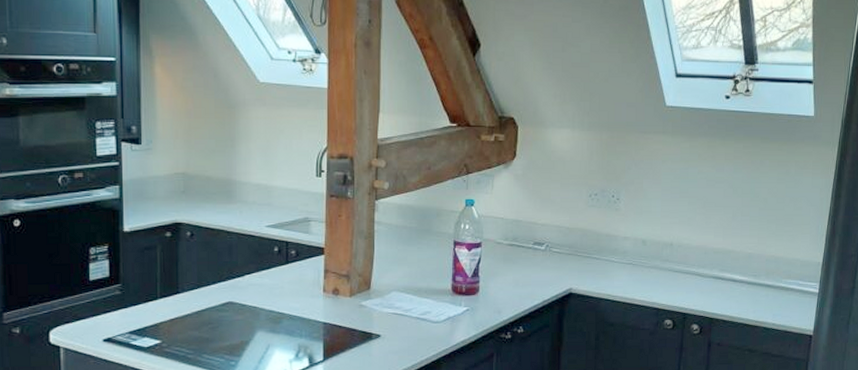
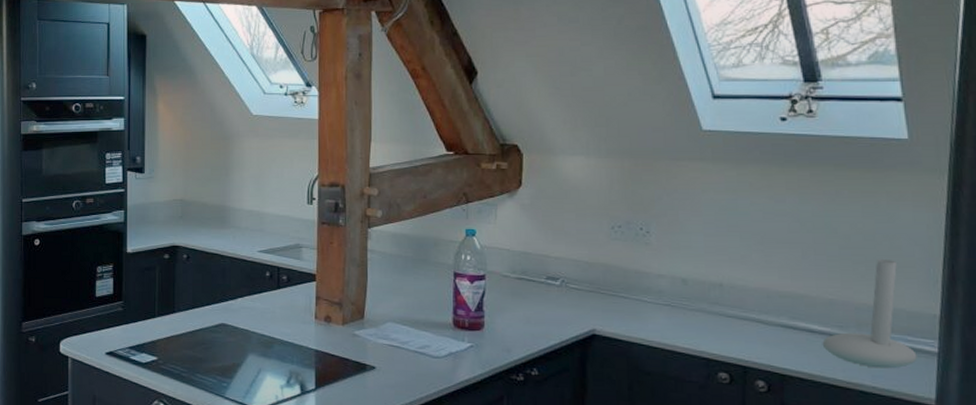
paper towel holder: none [741,218,804,308] -> present [822,259,917,369]

